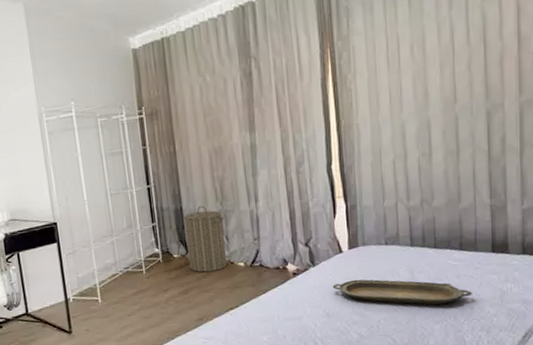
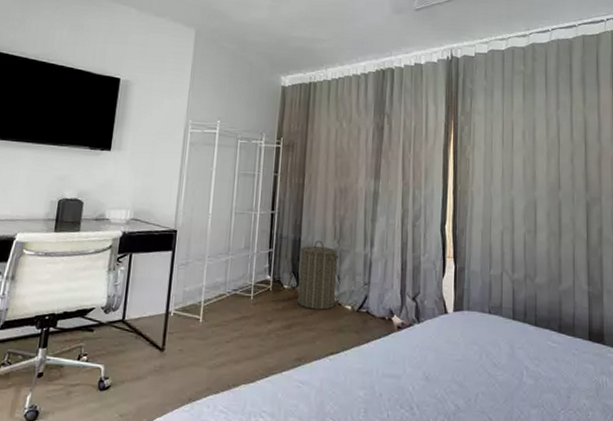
serving tray: present [332,279,472,305] -> none [434,344,569,388]

